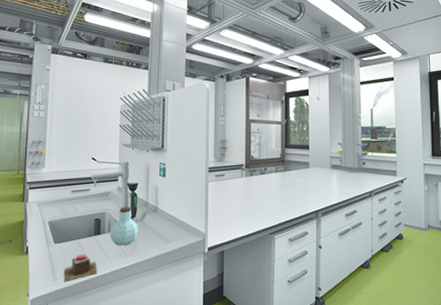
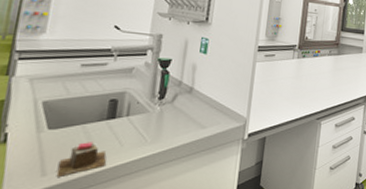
jar: present [110,207,138,246] -> none [128,86,167,132]

